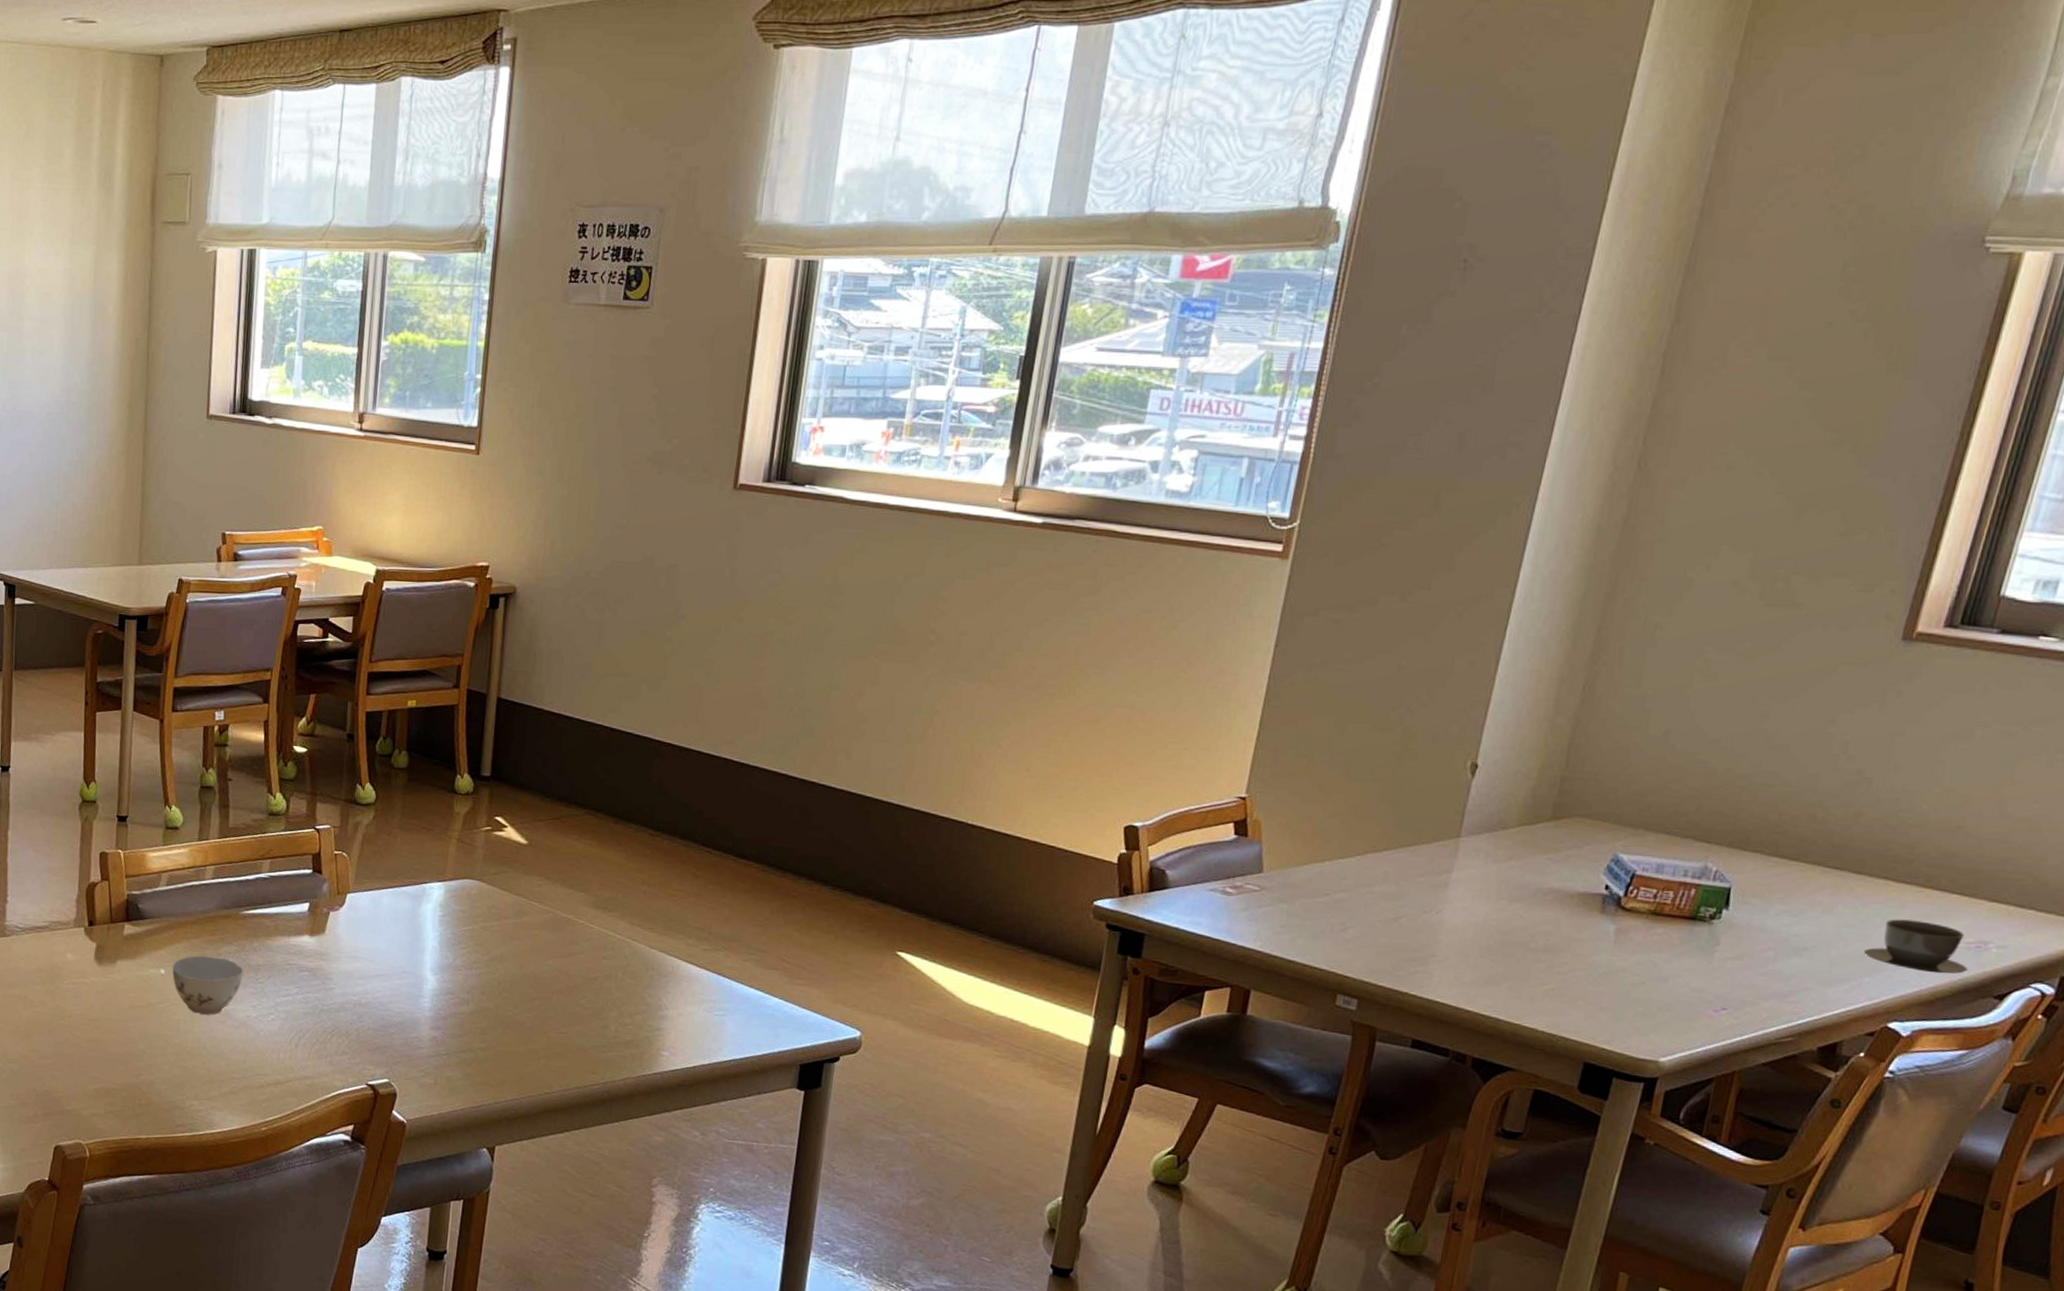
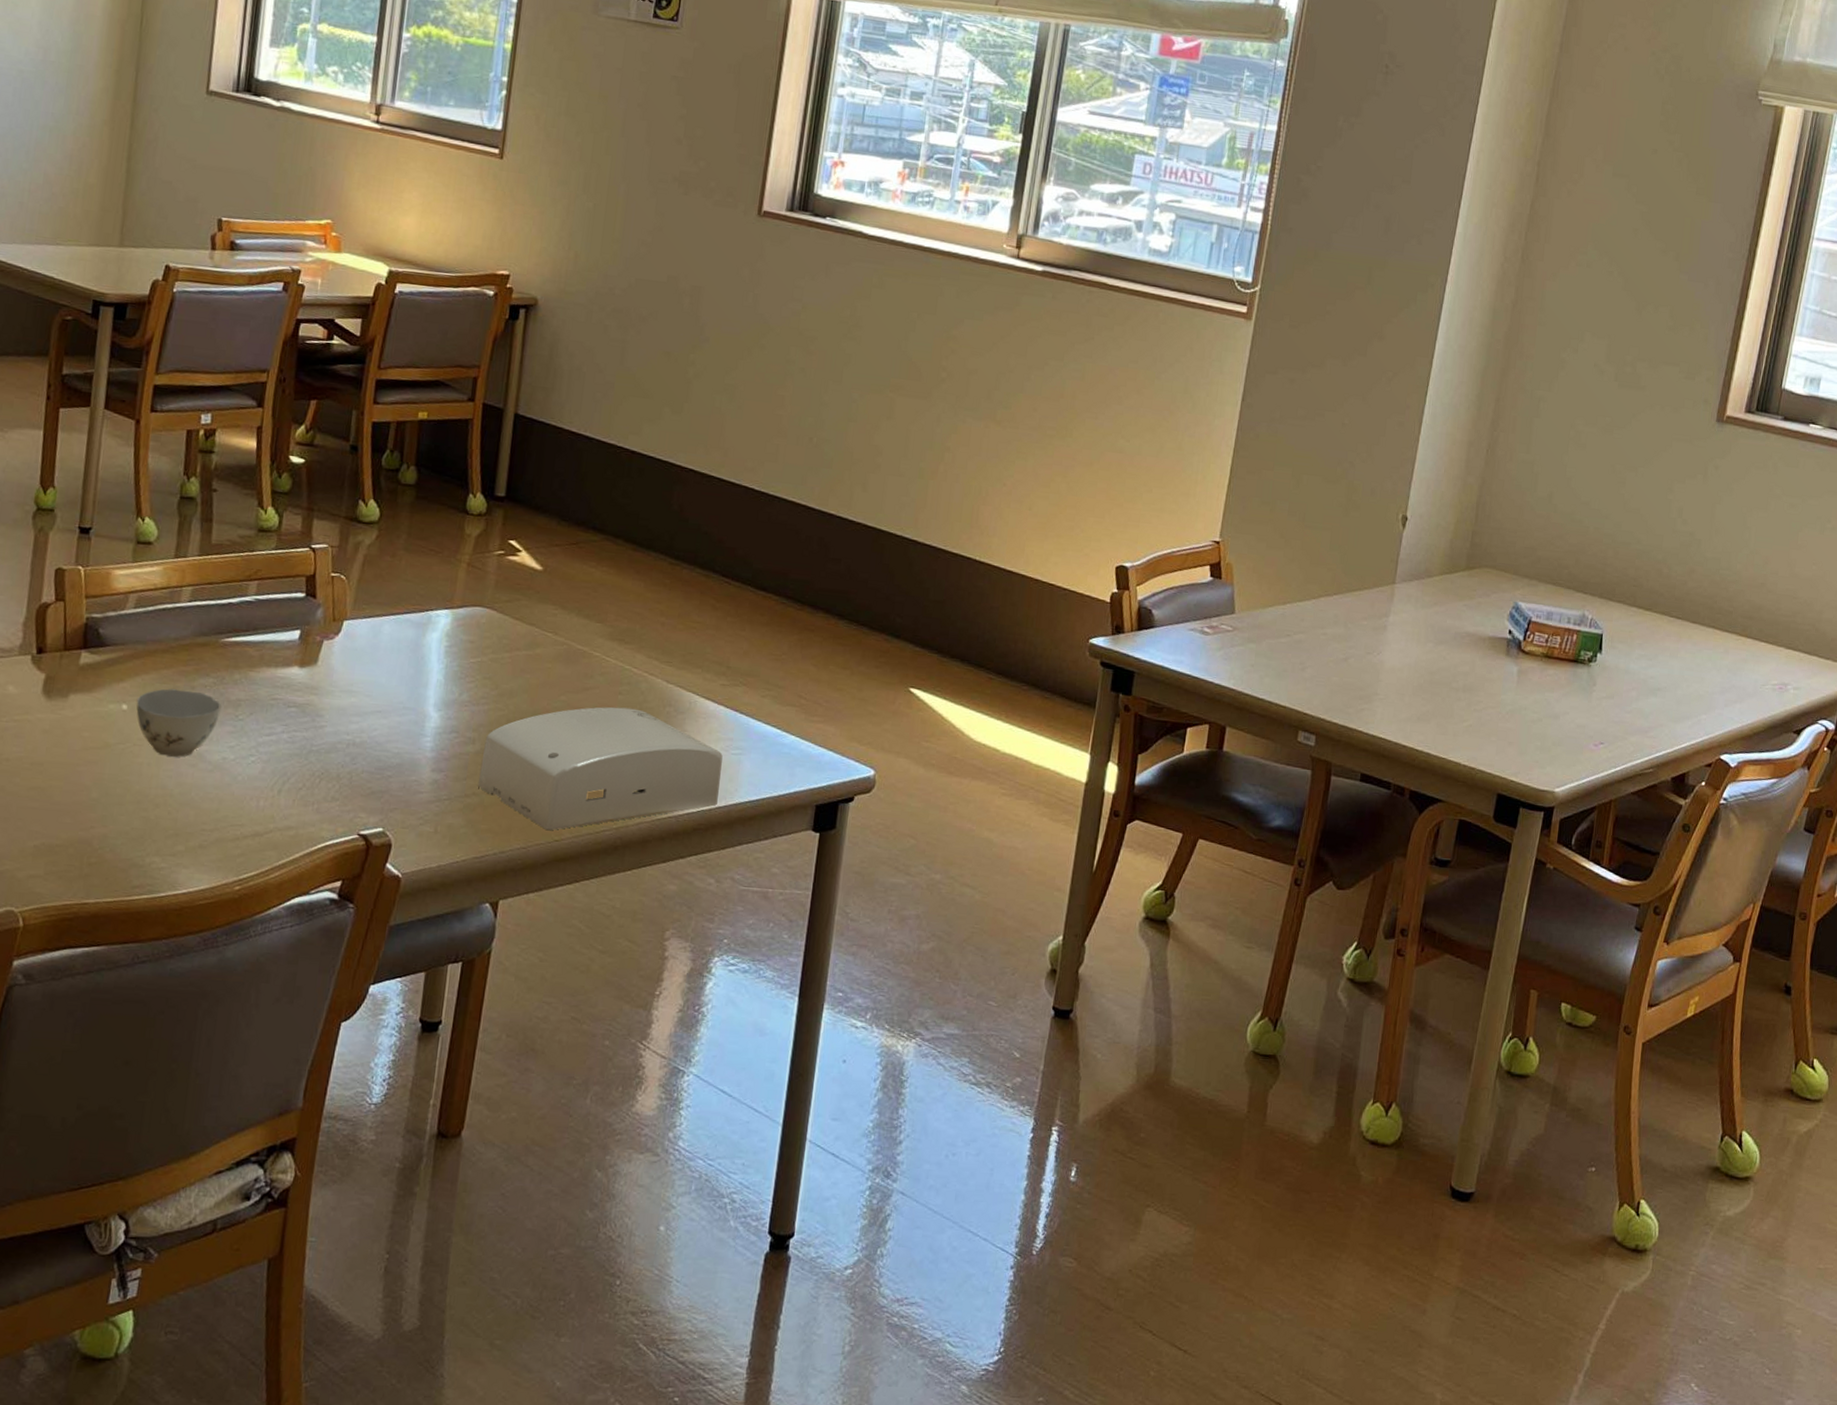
tissue dispenser: none [472,970,706,1085] -> present [477,707,723,831]
teacup: present [1864,919,1968,974] -> none [1701,663,1775,712]

